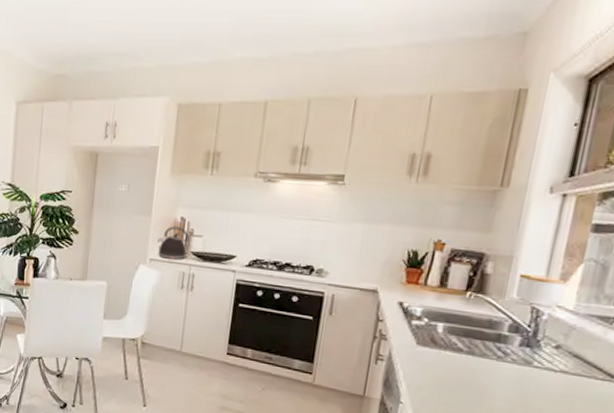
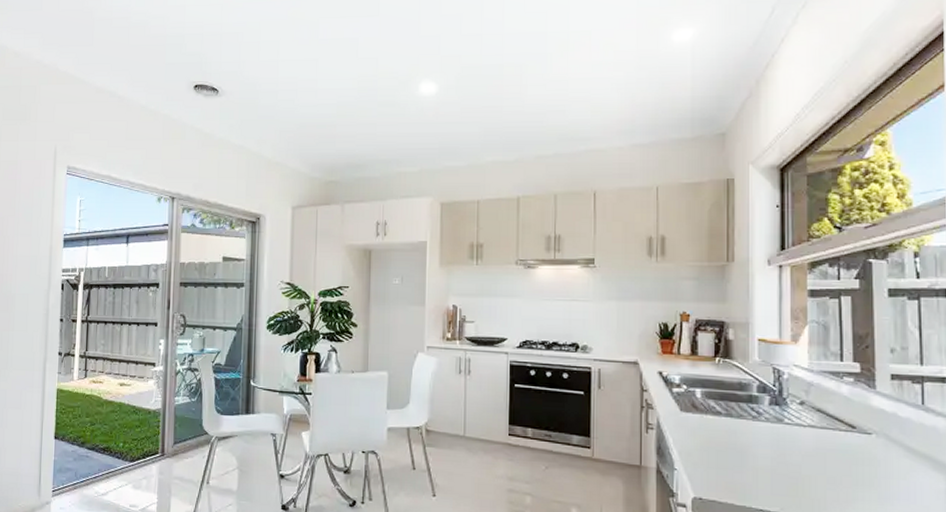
kettle: present [158,226,189,261] -> none [433,314,462,347]

